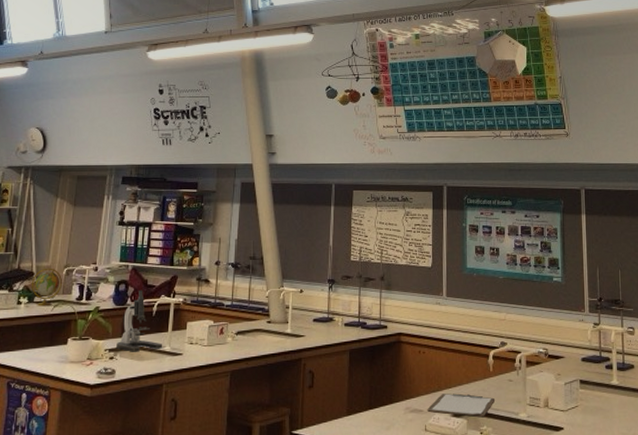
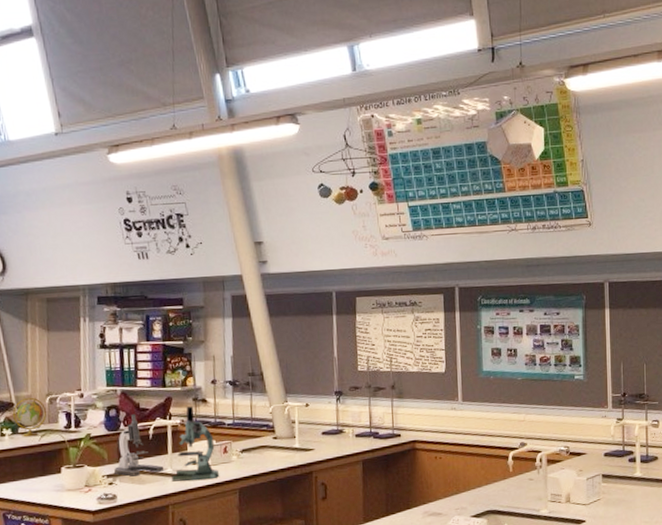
microscope: none [168,286,214,361] -> present [171,406,220,482]
clipboard: present [427,393,494,418] -> none [446,495,515,516]

